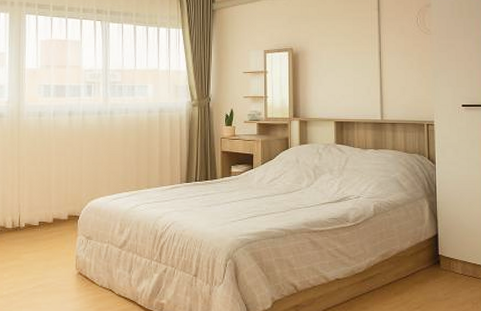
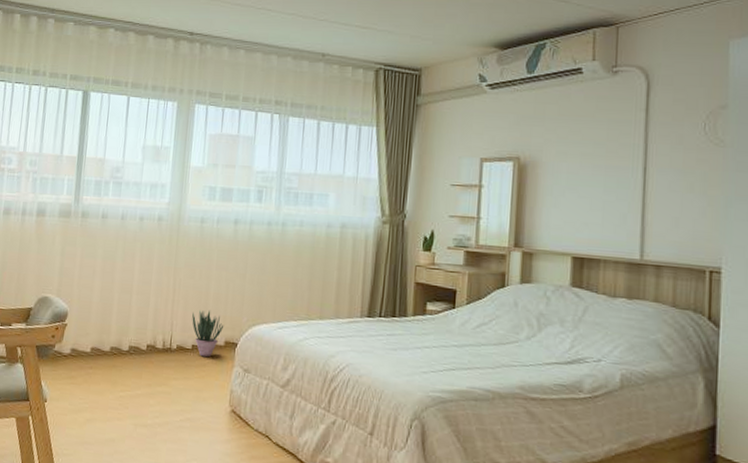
potted plant: none [37,190,67,231] -> present [192,310,224,358]

